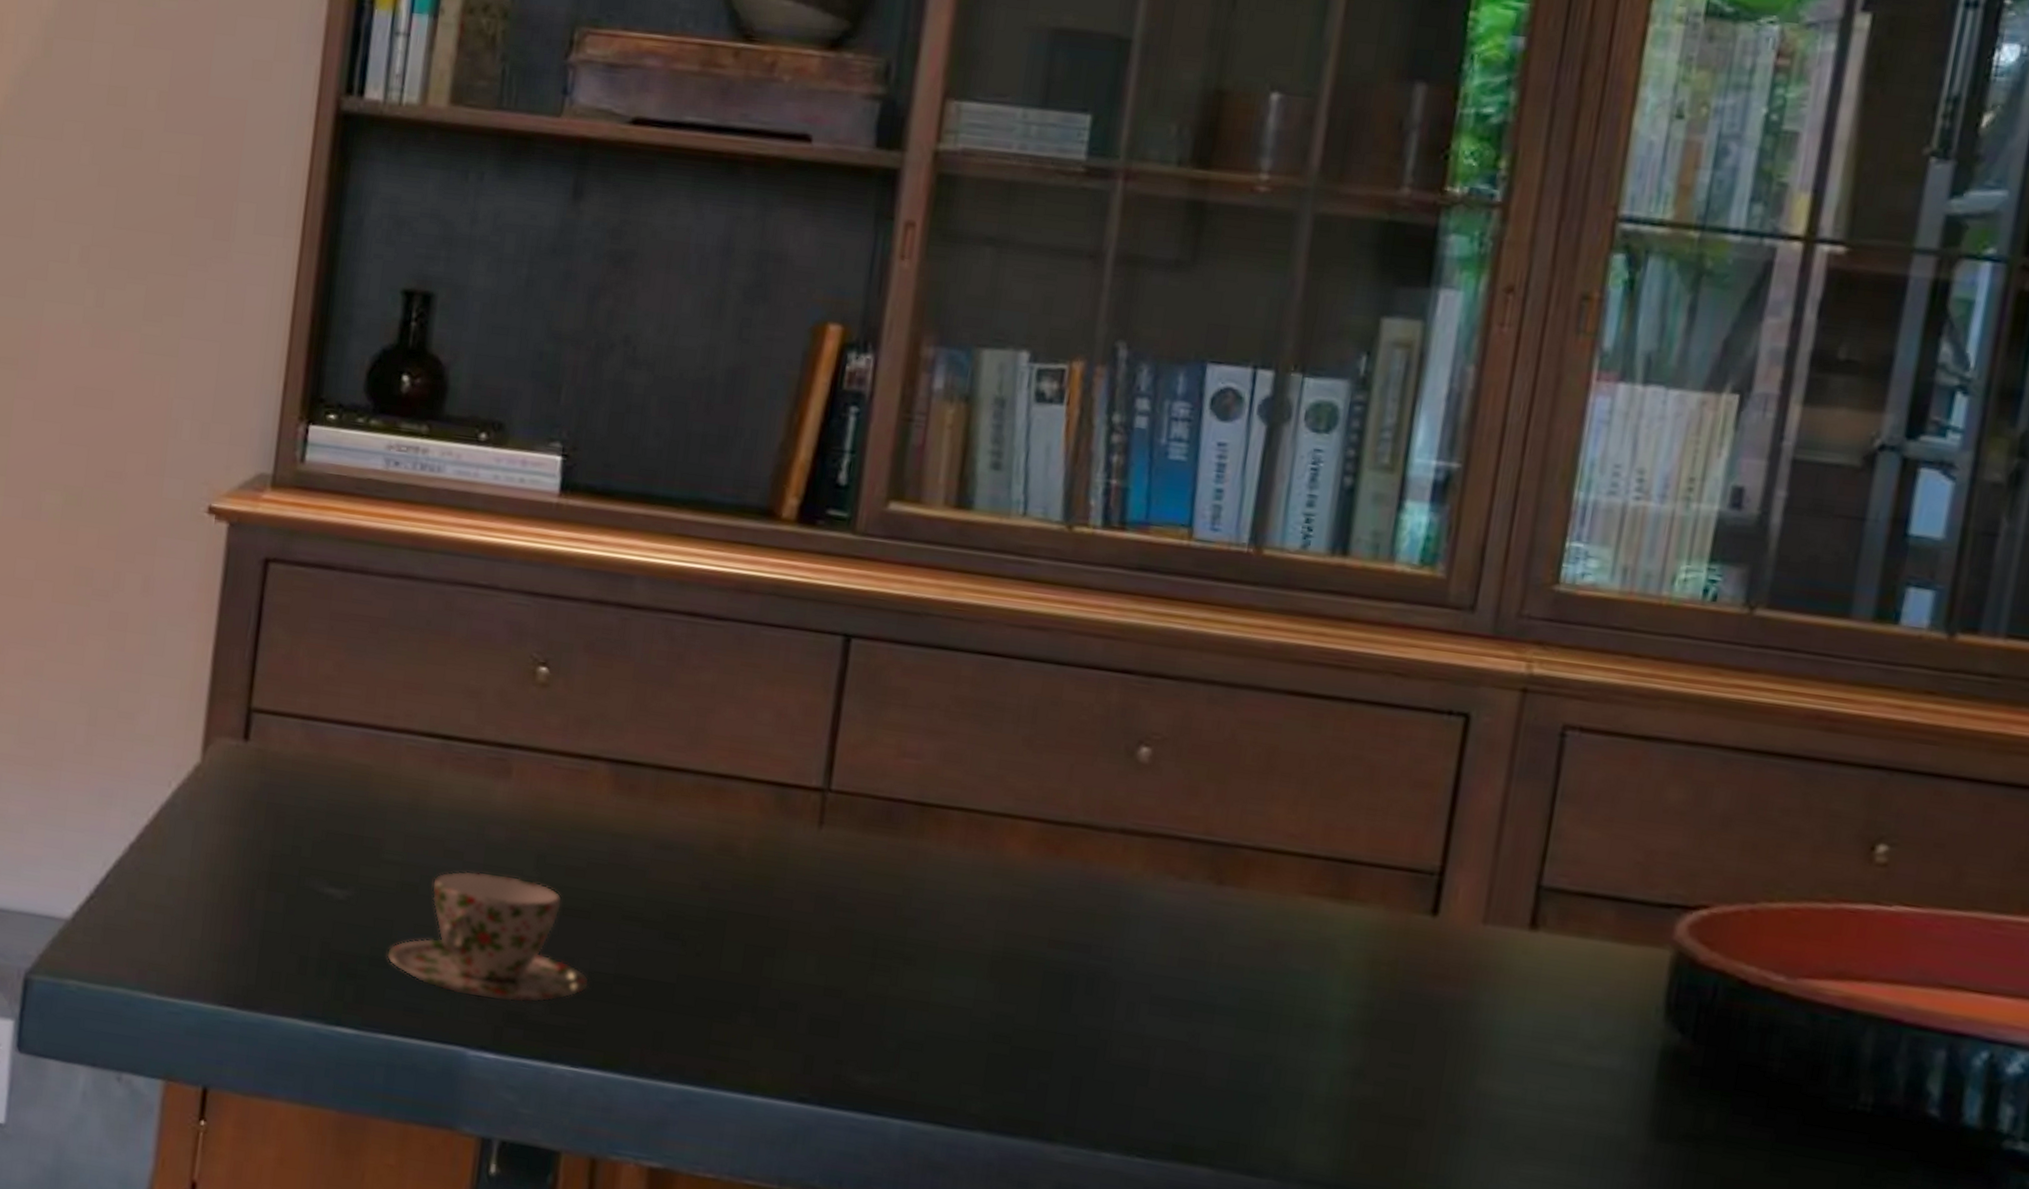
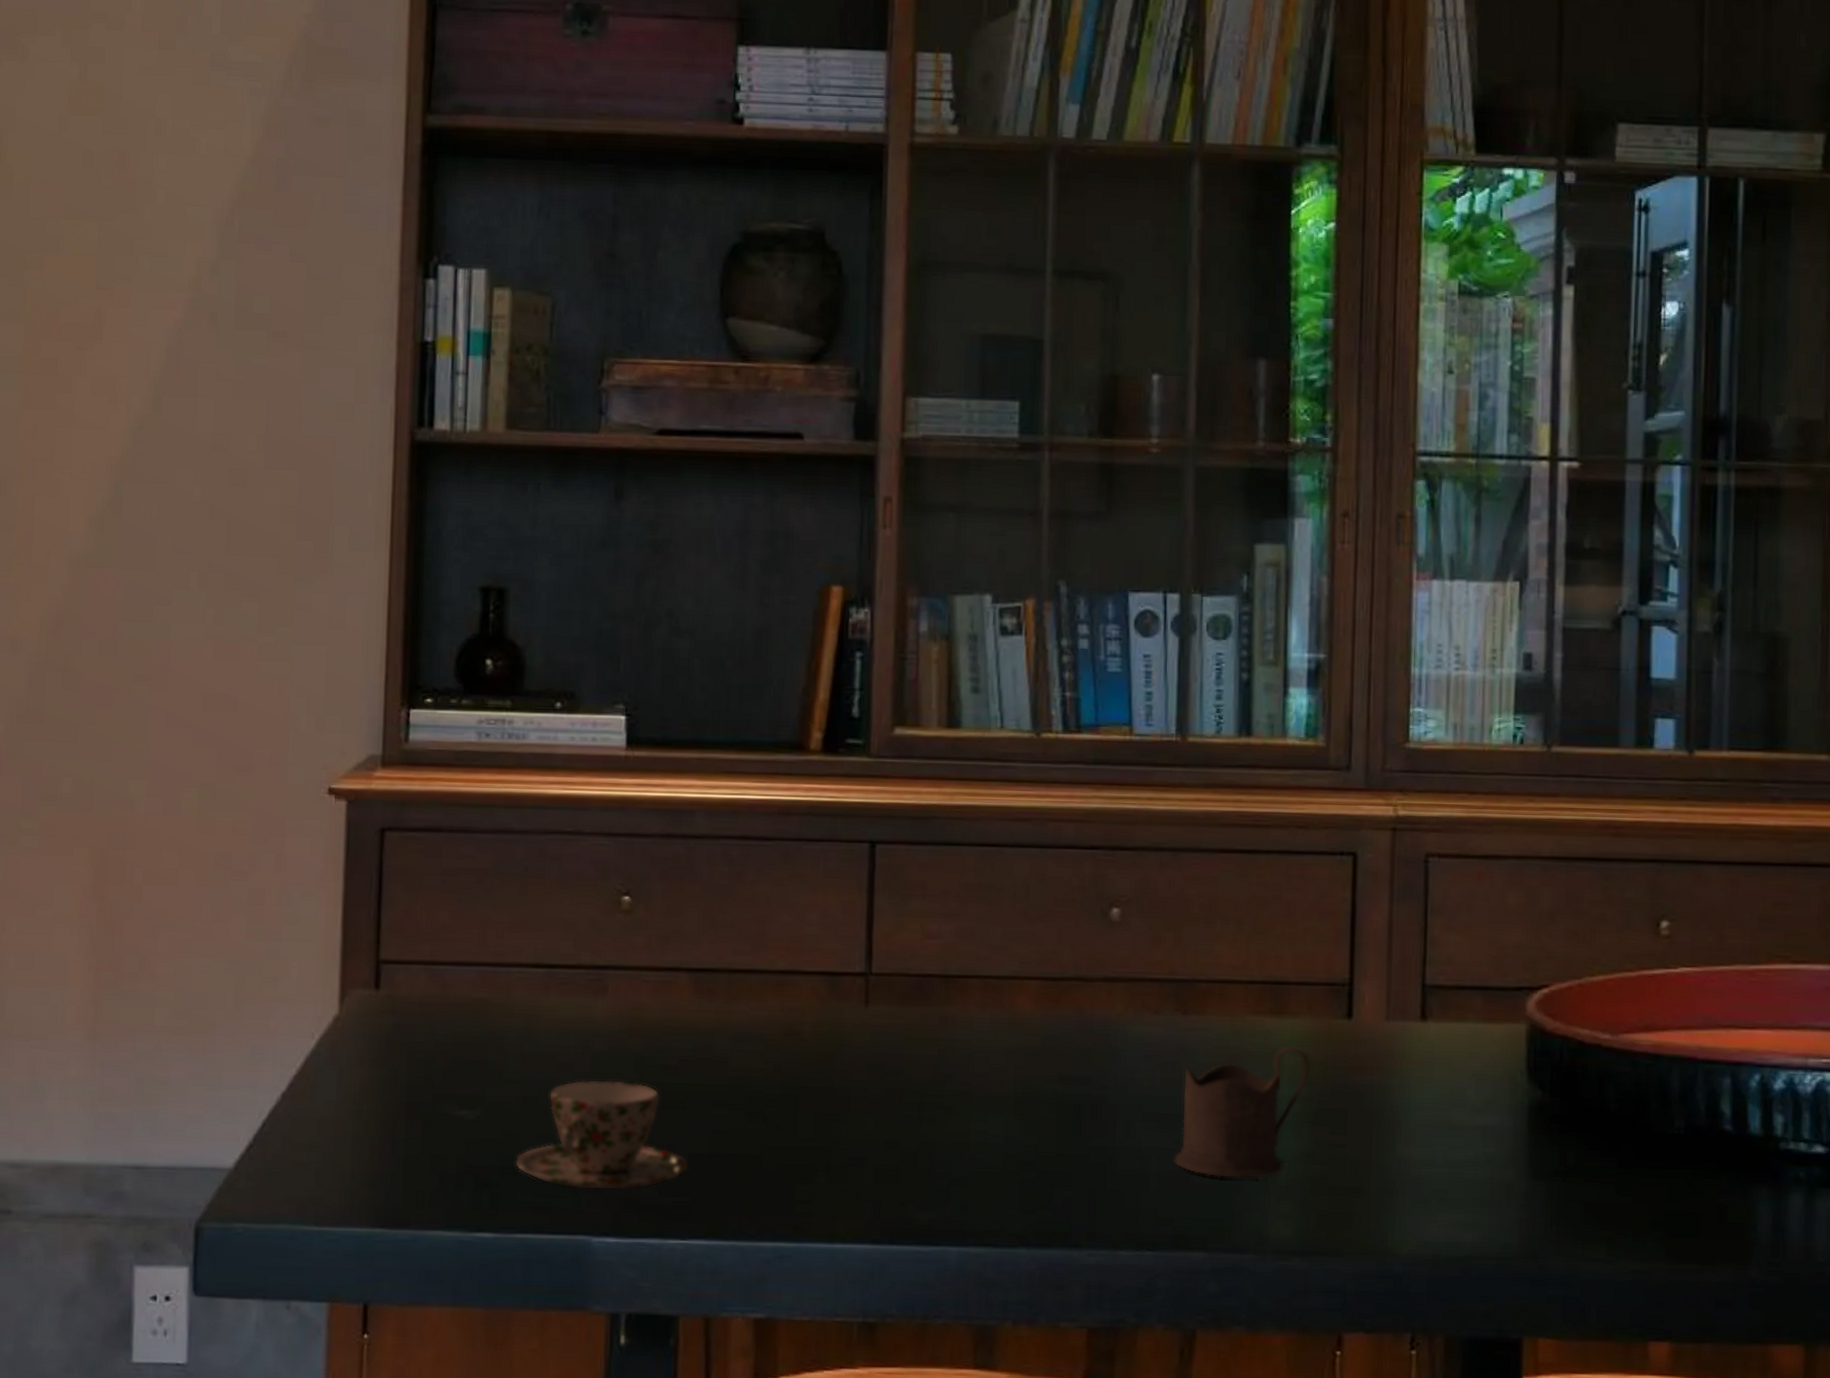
tea glass holder: none [1183,938,1377,1092] -> present [1173,1046,1311,1179]

